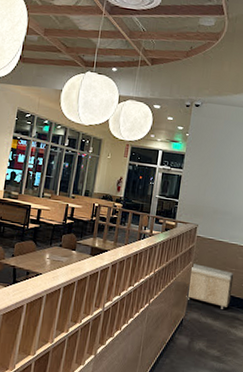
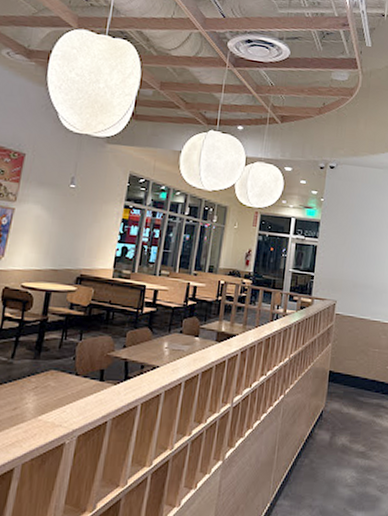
storage bench: present [186,264,234,309] -> none [325,345,378,396]

